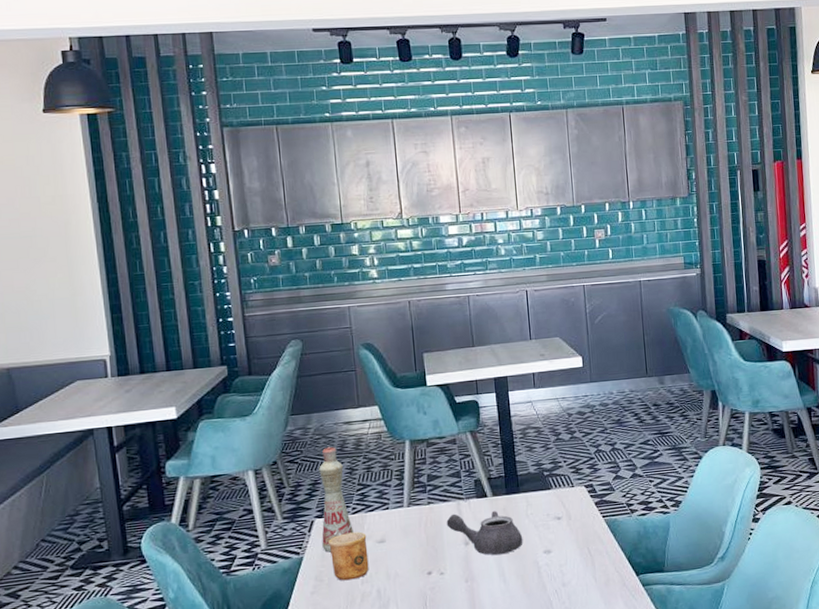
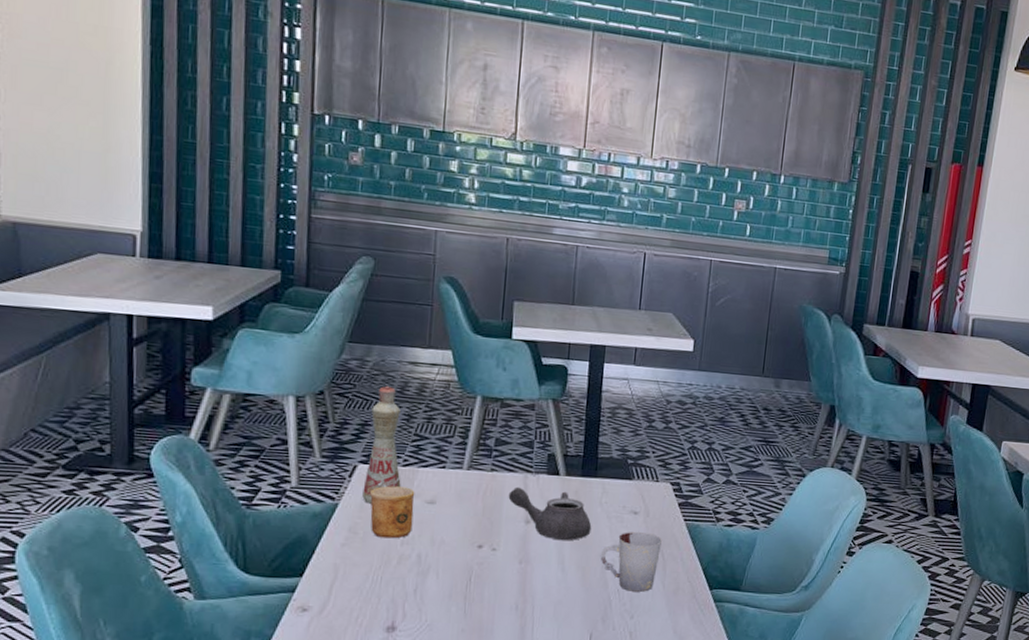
cup: none [535,533,587,590] -> present [600,531,663,592]

